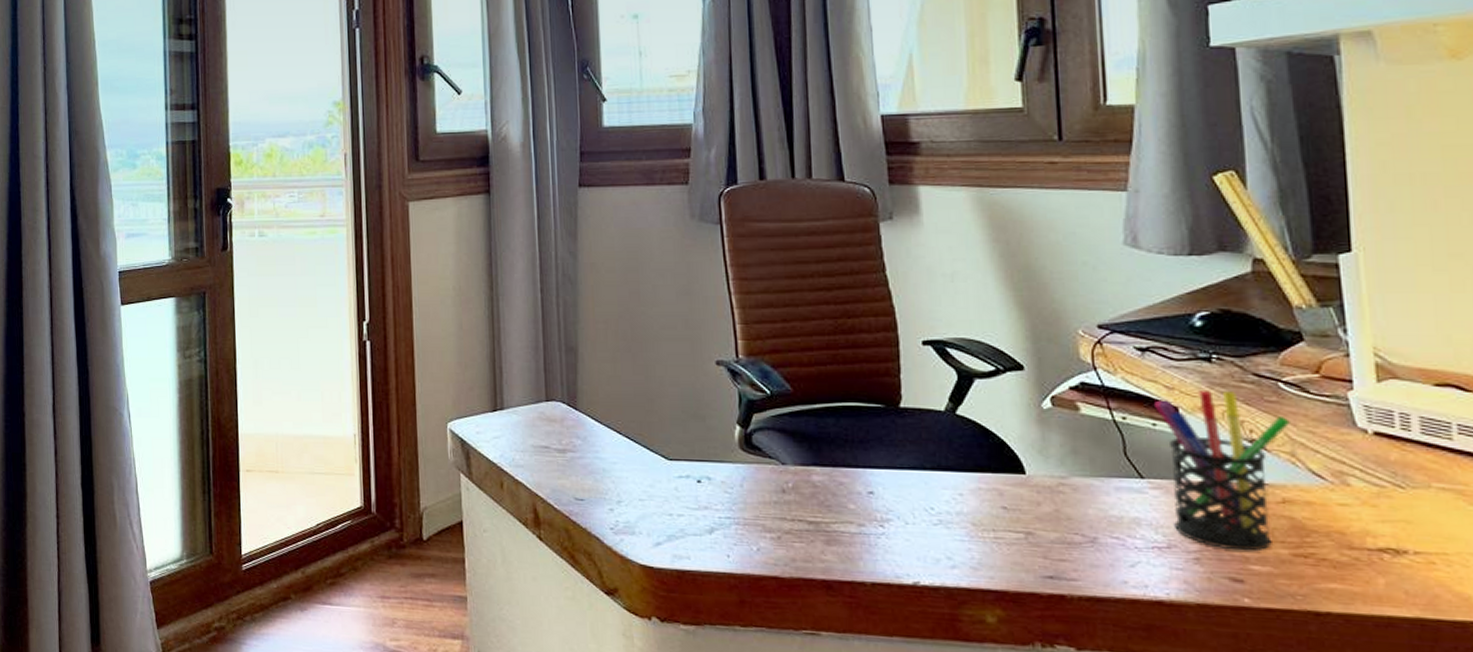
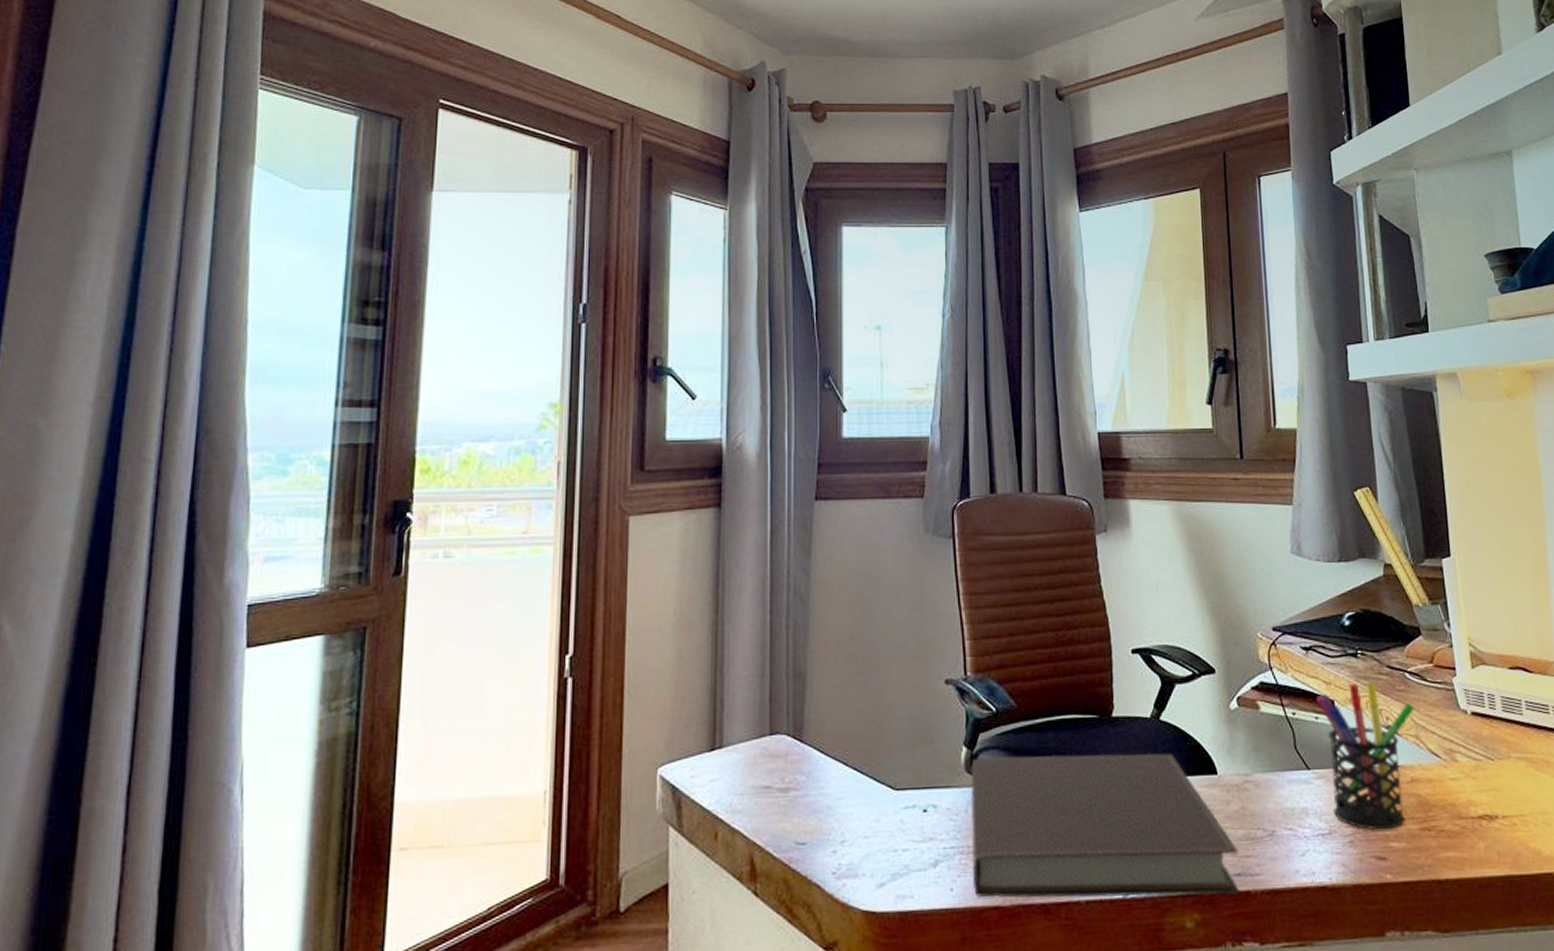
notebook: none [745,436,1054,598] -> present [971,752,1241,898]

